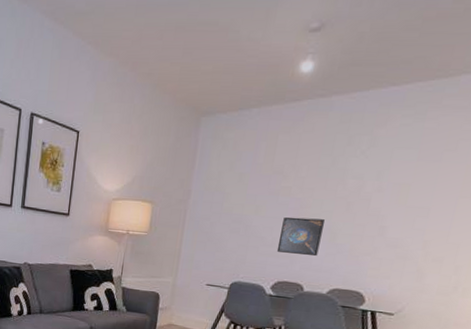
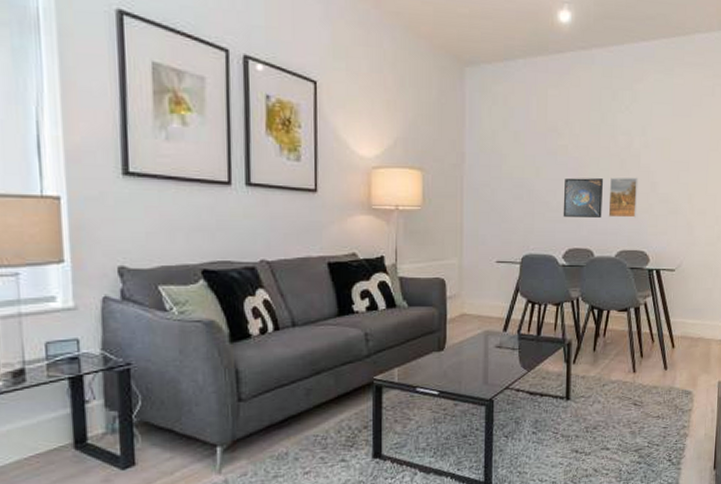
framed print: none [325,219,365,259] -> present [608,177,638,218]

